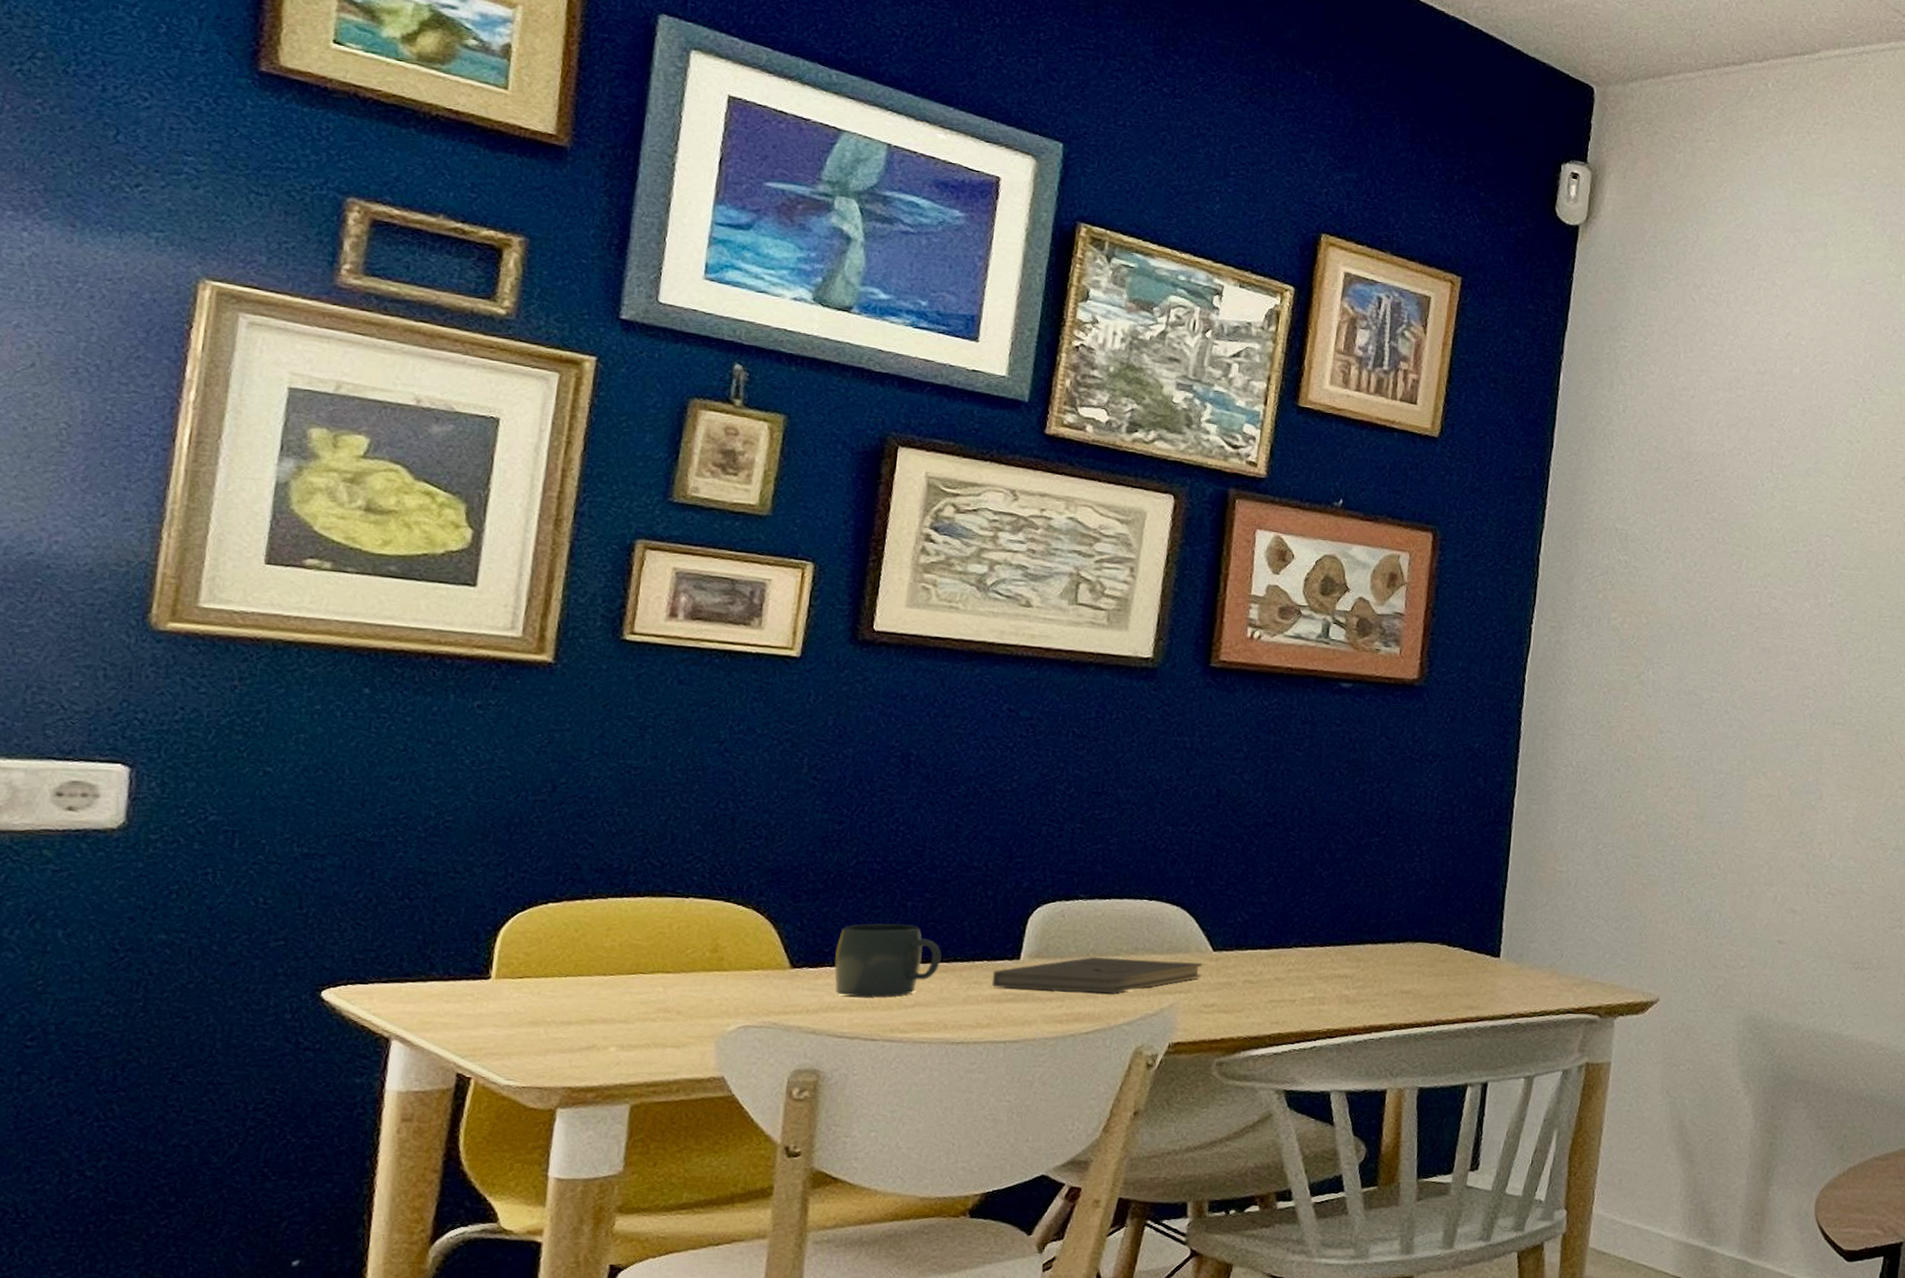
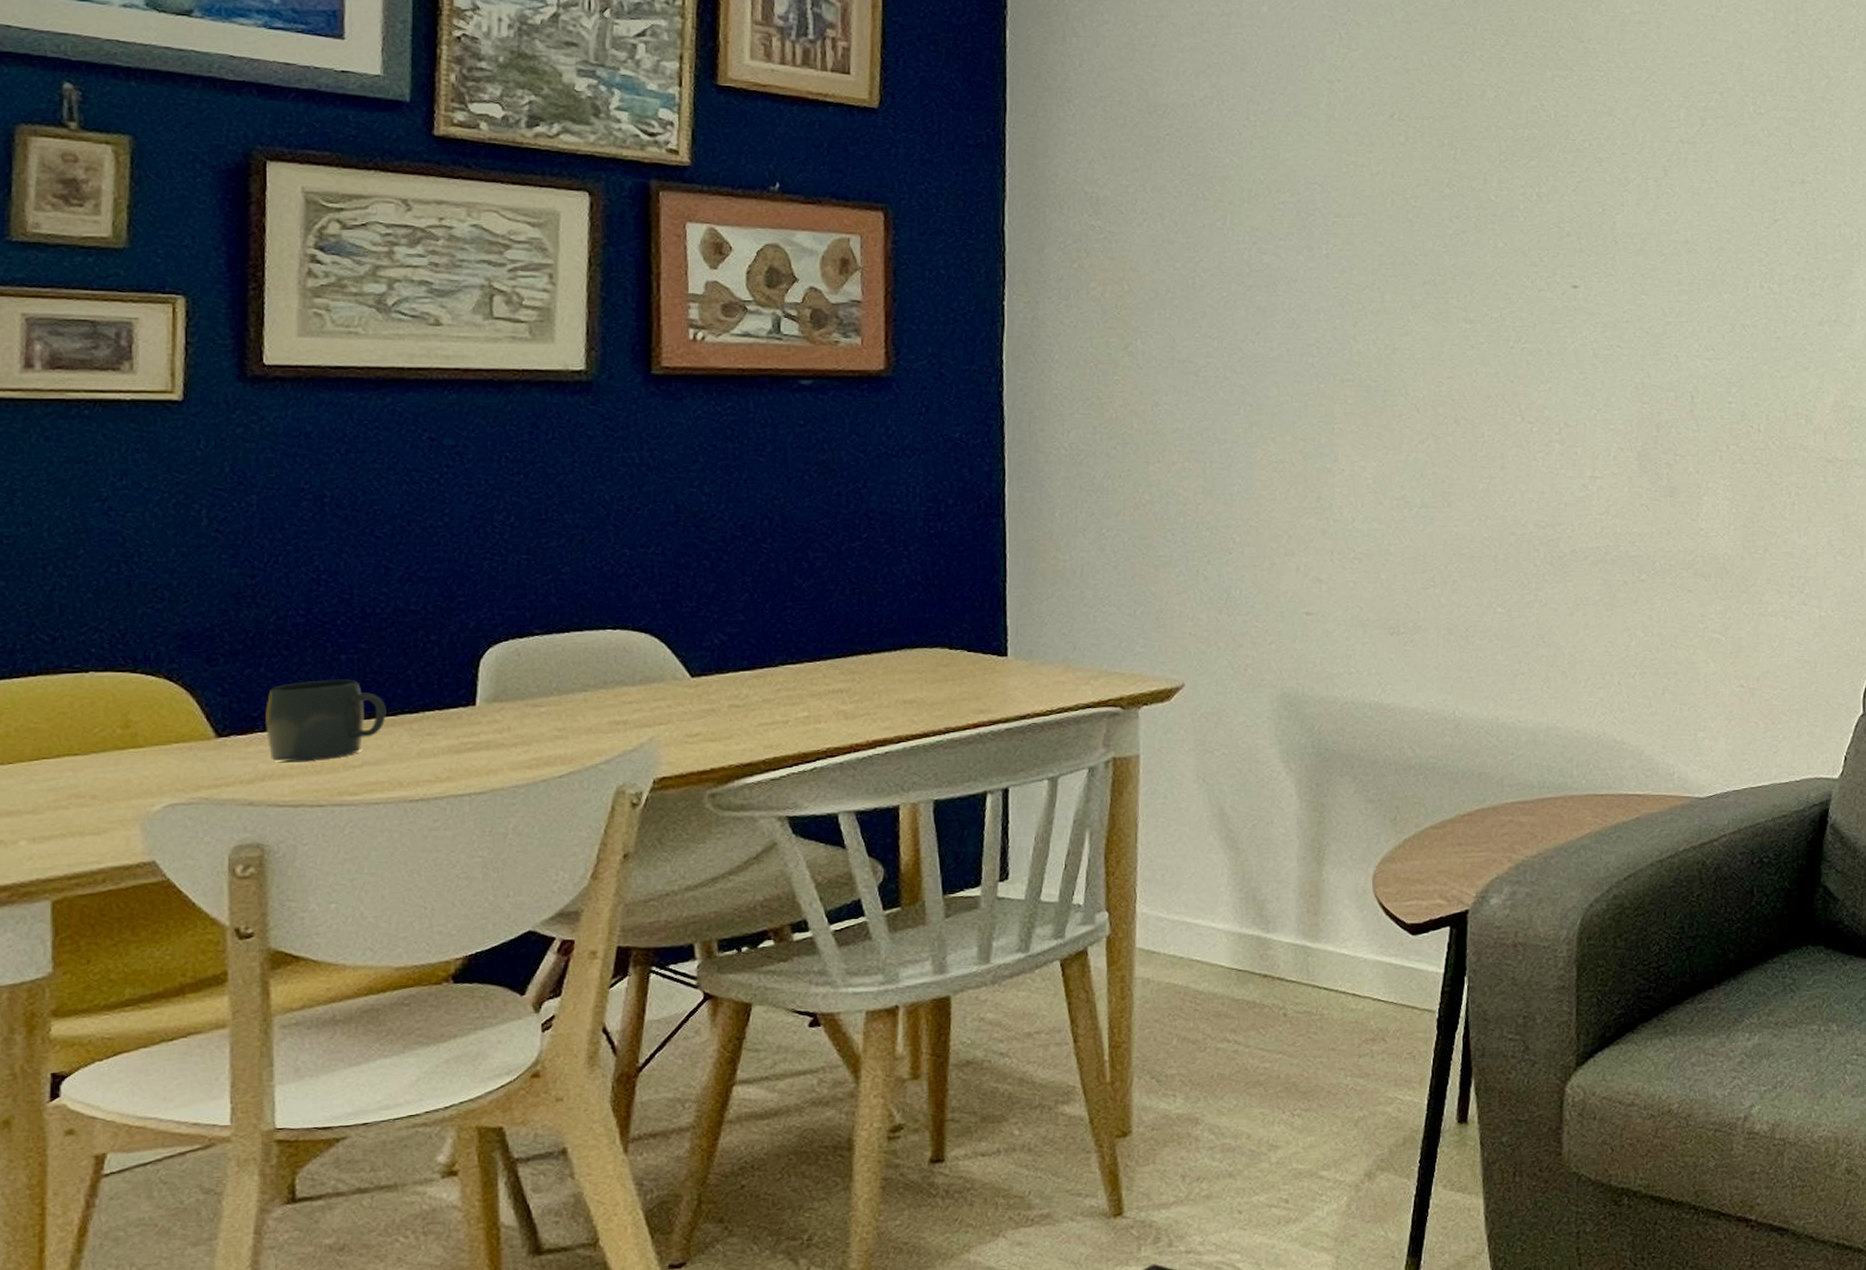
book: present [991,957,1202,993] -> none [447,692,681,738]

